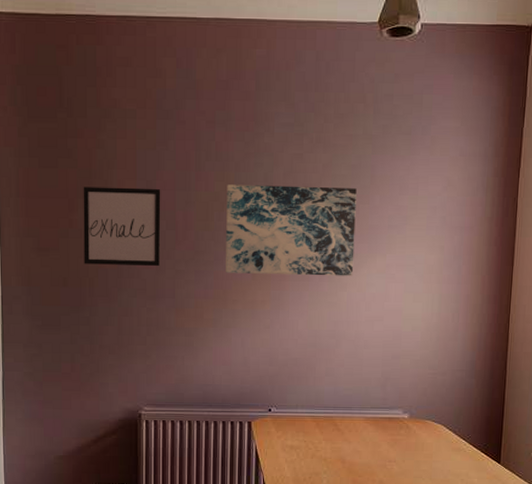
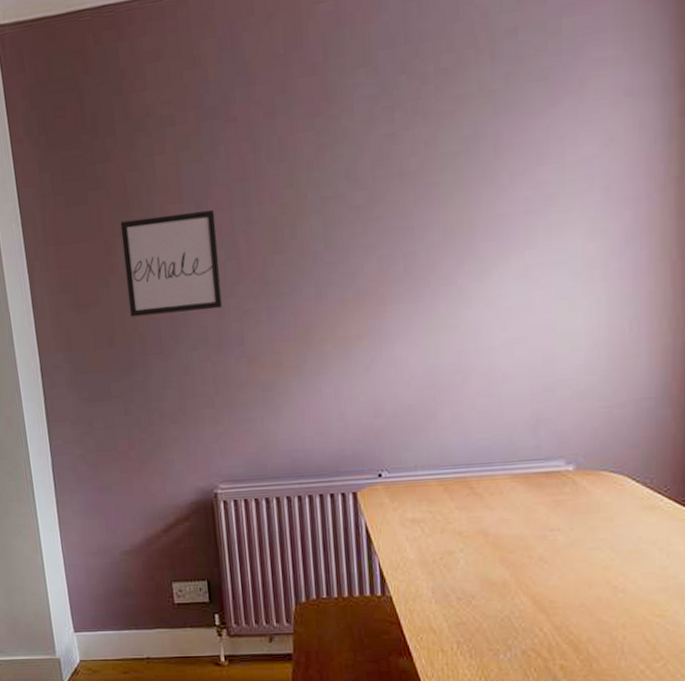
wall art: present [226,184,357,276] -> none [297,167,480,305]

